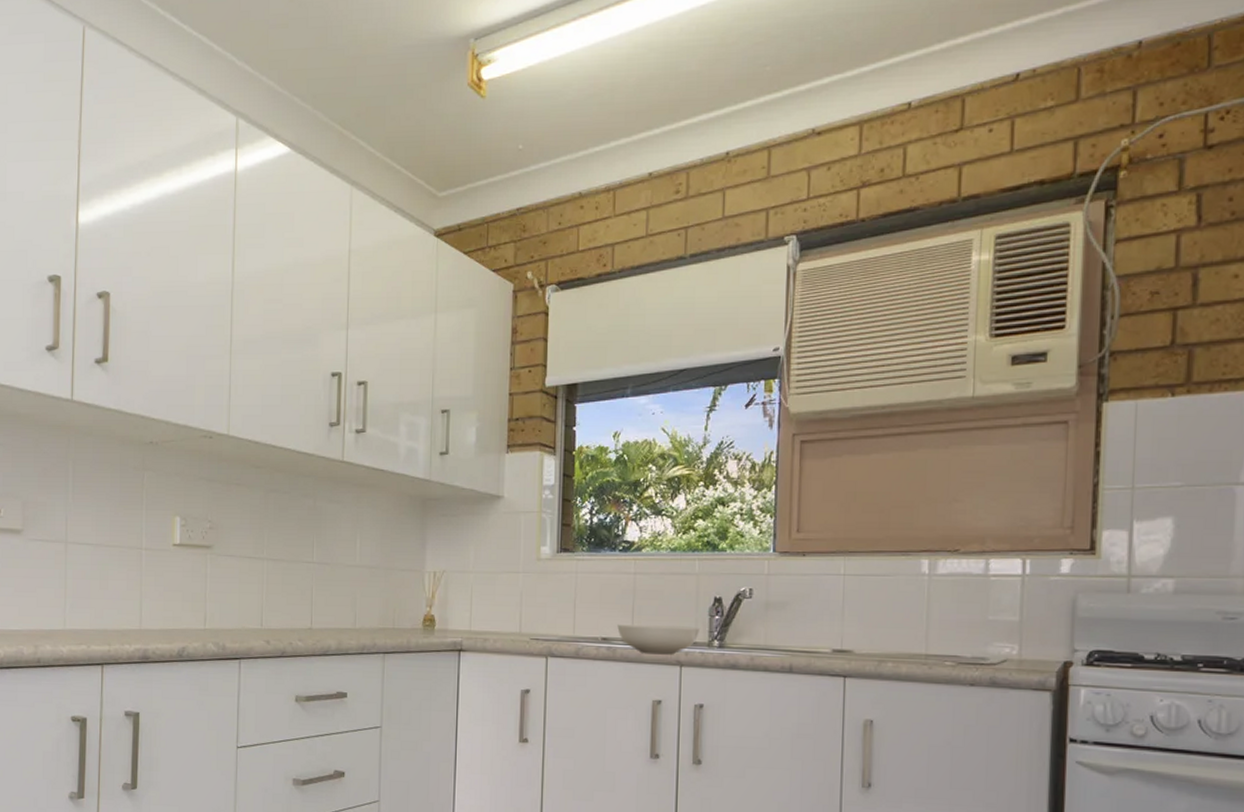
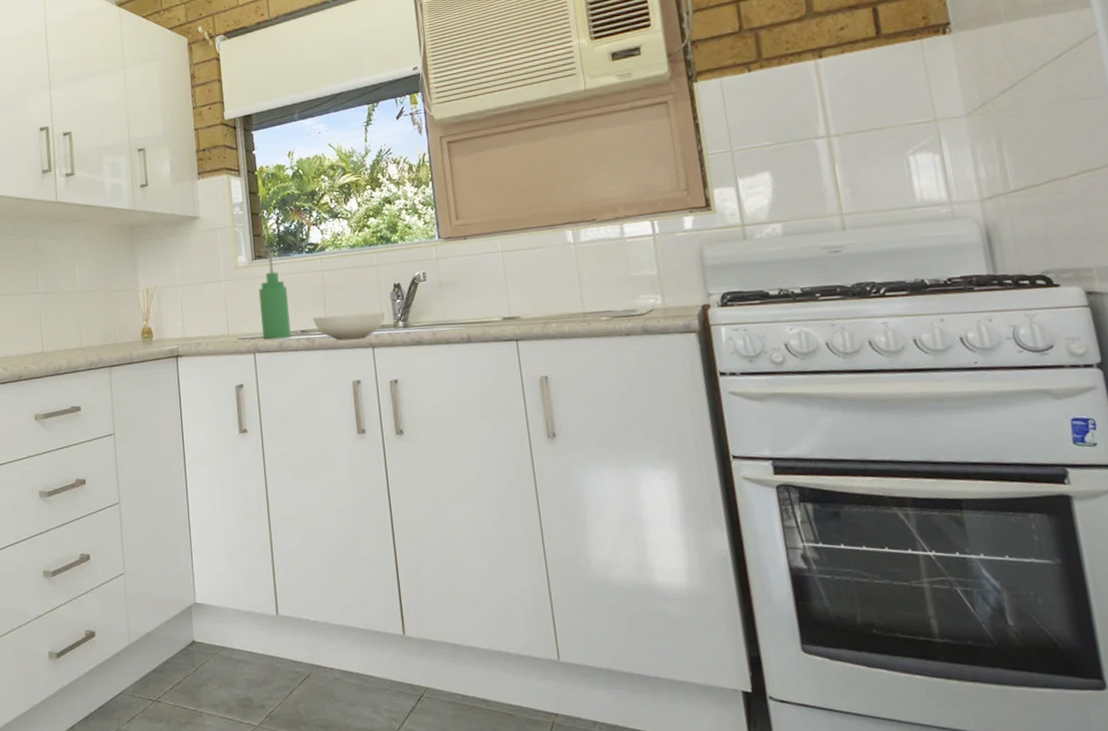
soap dispenser: none [558,540,592,645] -> present [258,247,291,341]

